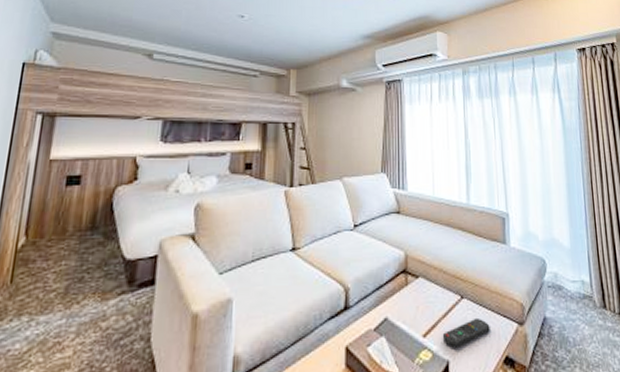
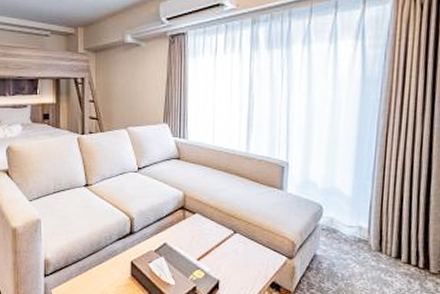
remote control: present [442,317,490,348] -> none [214,249,260,271]

